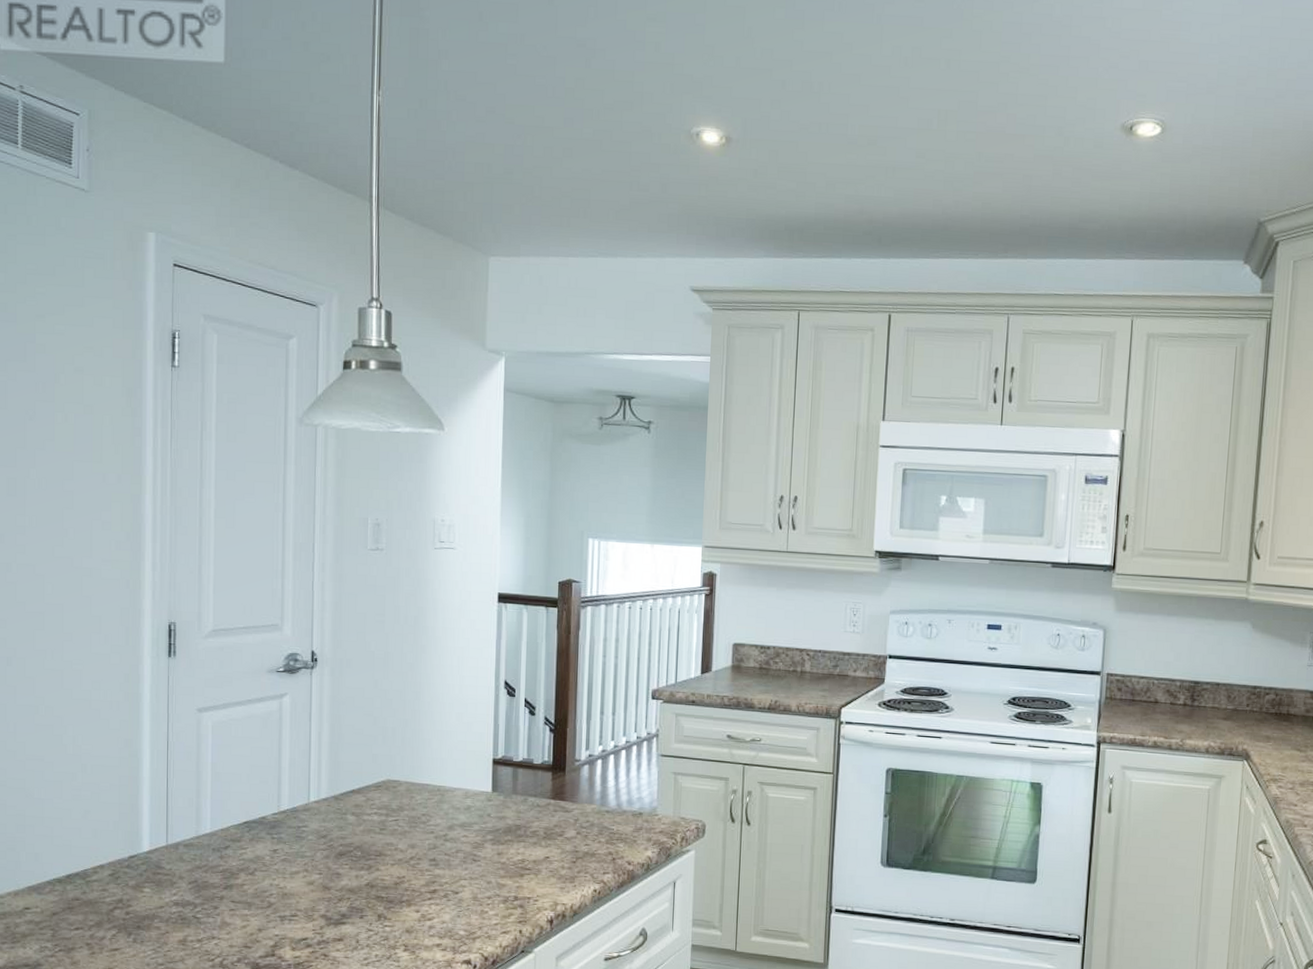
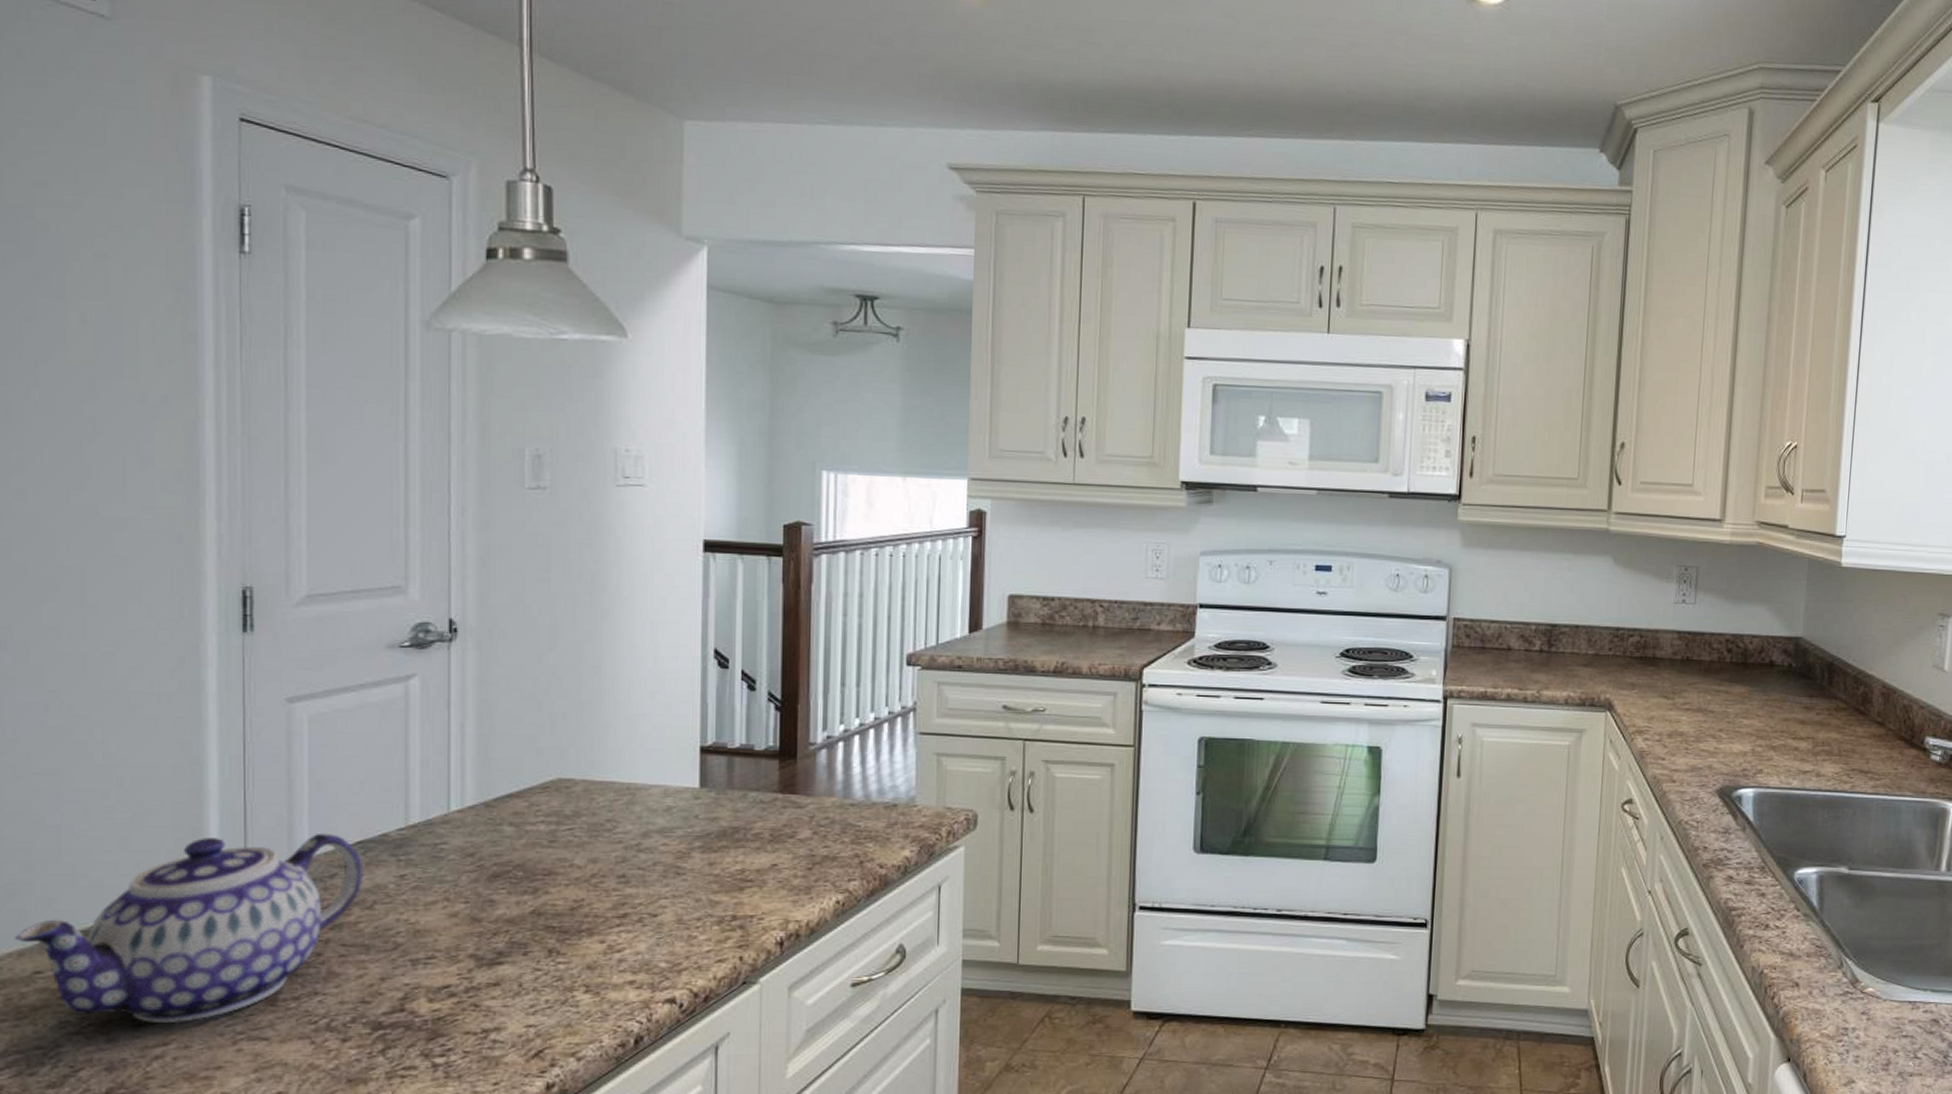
teapot: none [12,813,248,953] -> present [15,833,363,1023]

